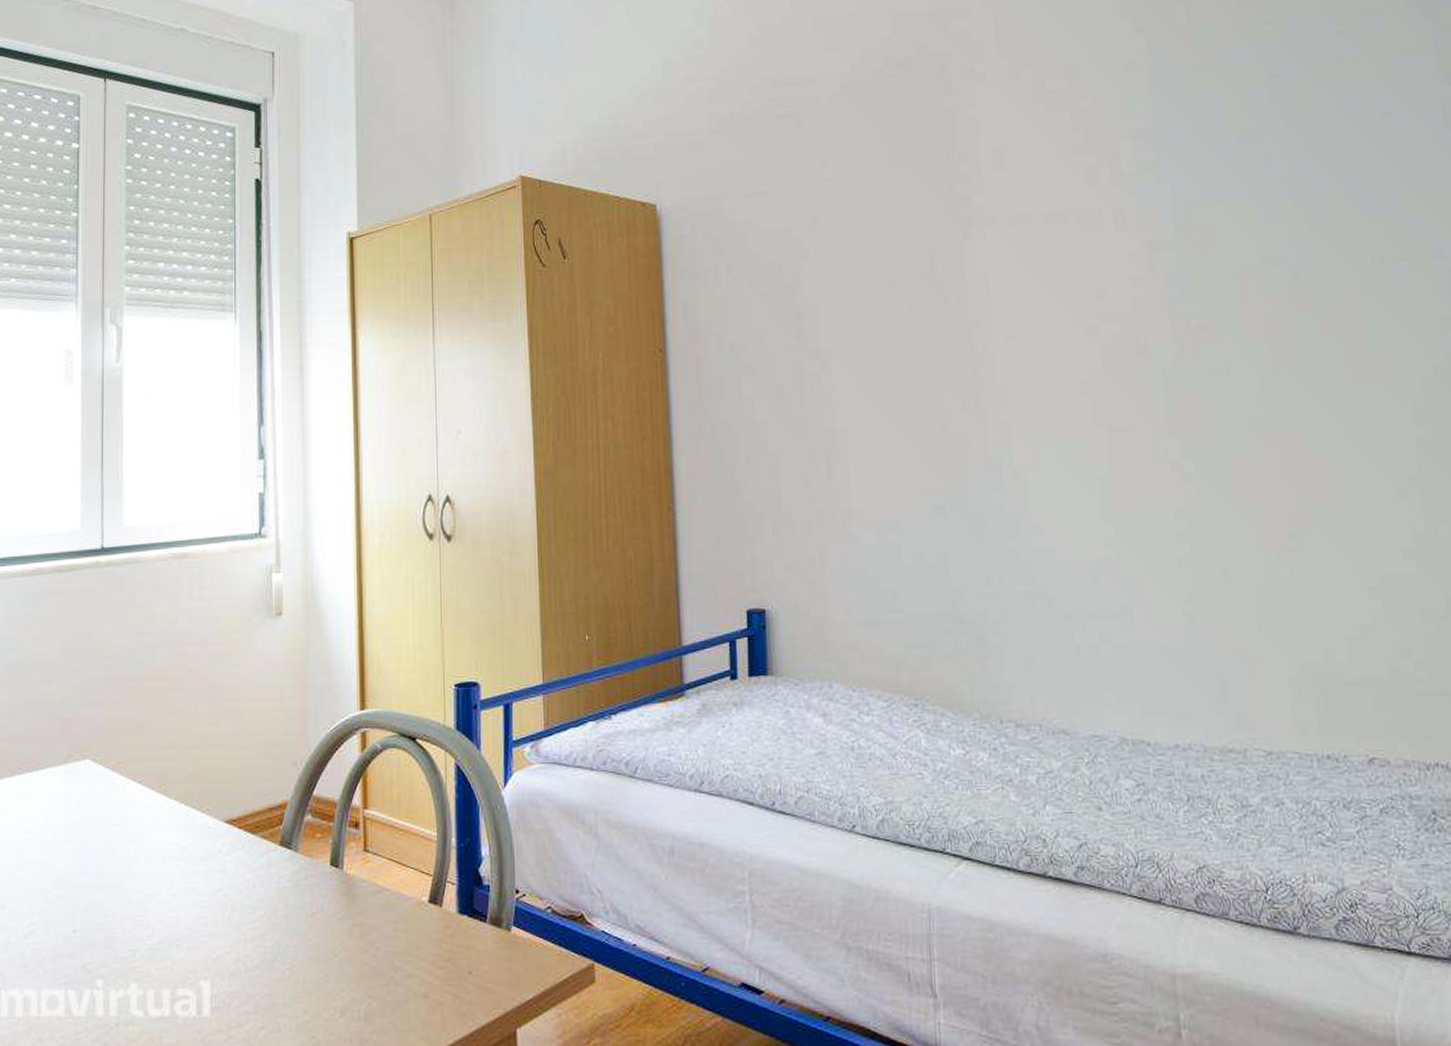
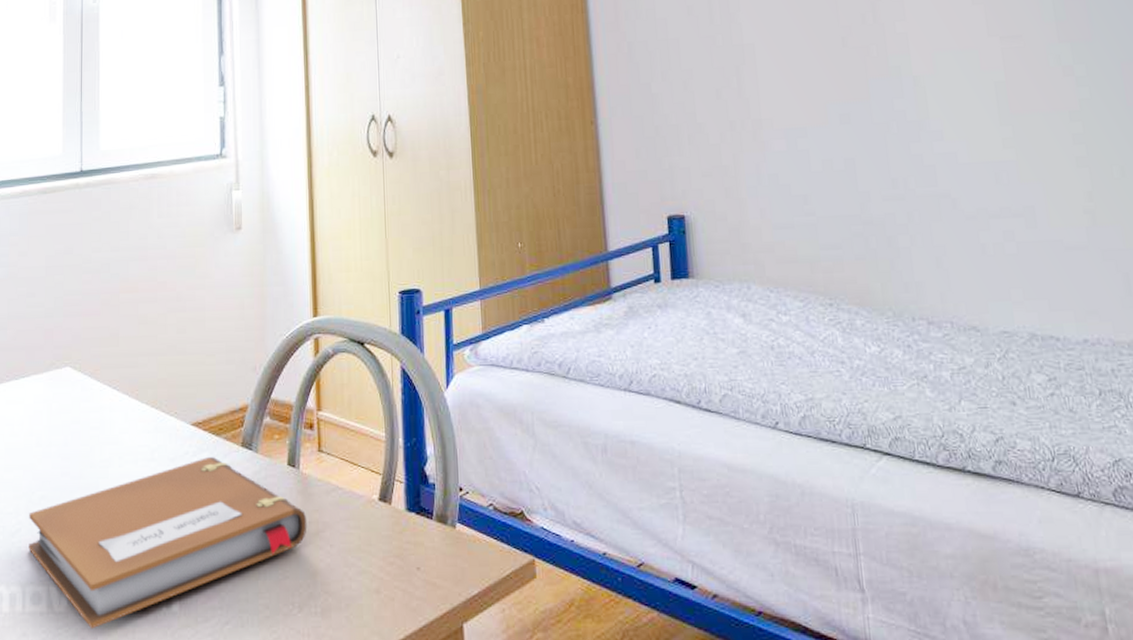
notebook: none [44,856,351,1035] -> present [28,457,307,629]

